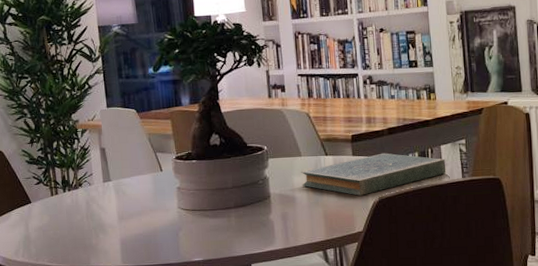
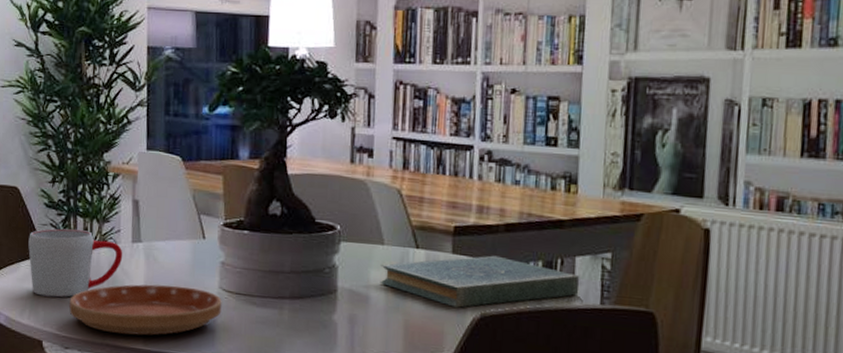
mug: none [15,178,97,236] -> present [28,228,123,298]
saucer: none [56,211,182,257] -> present [69,284,222,336]

